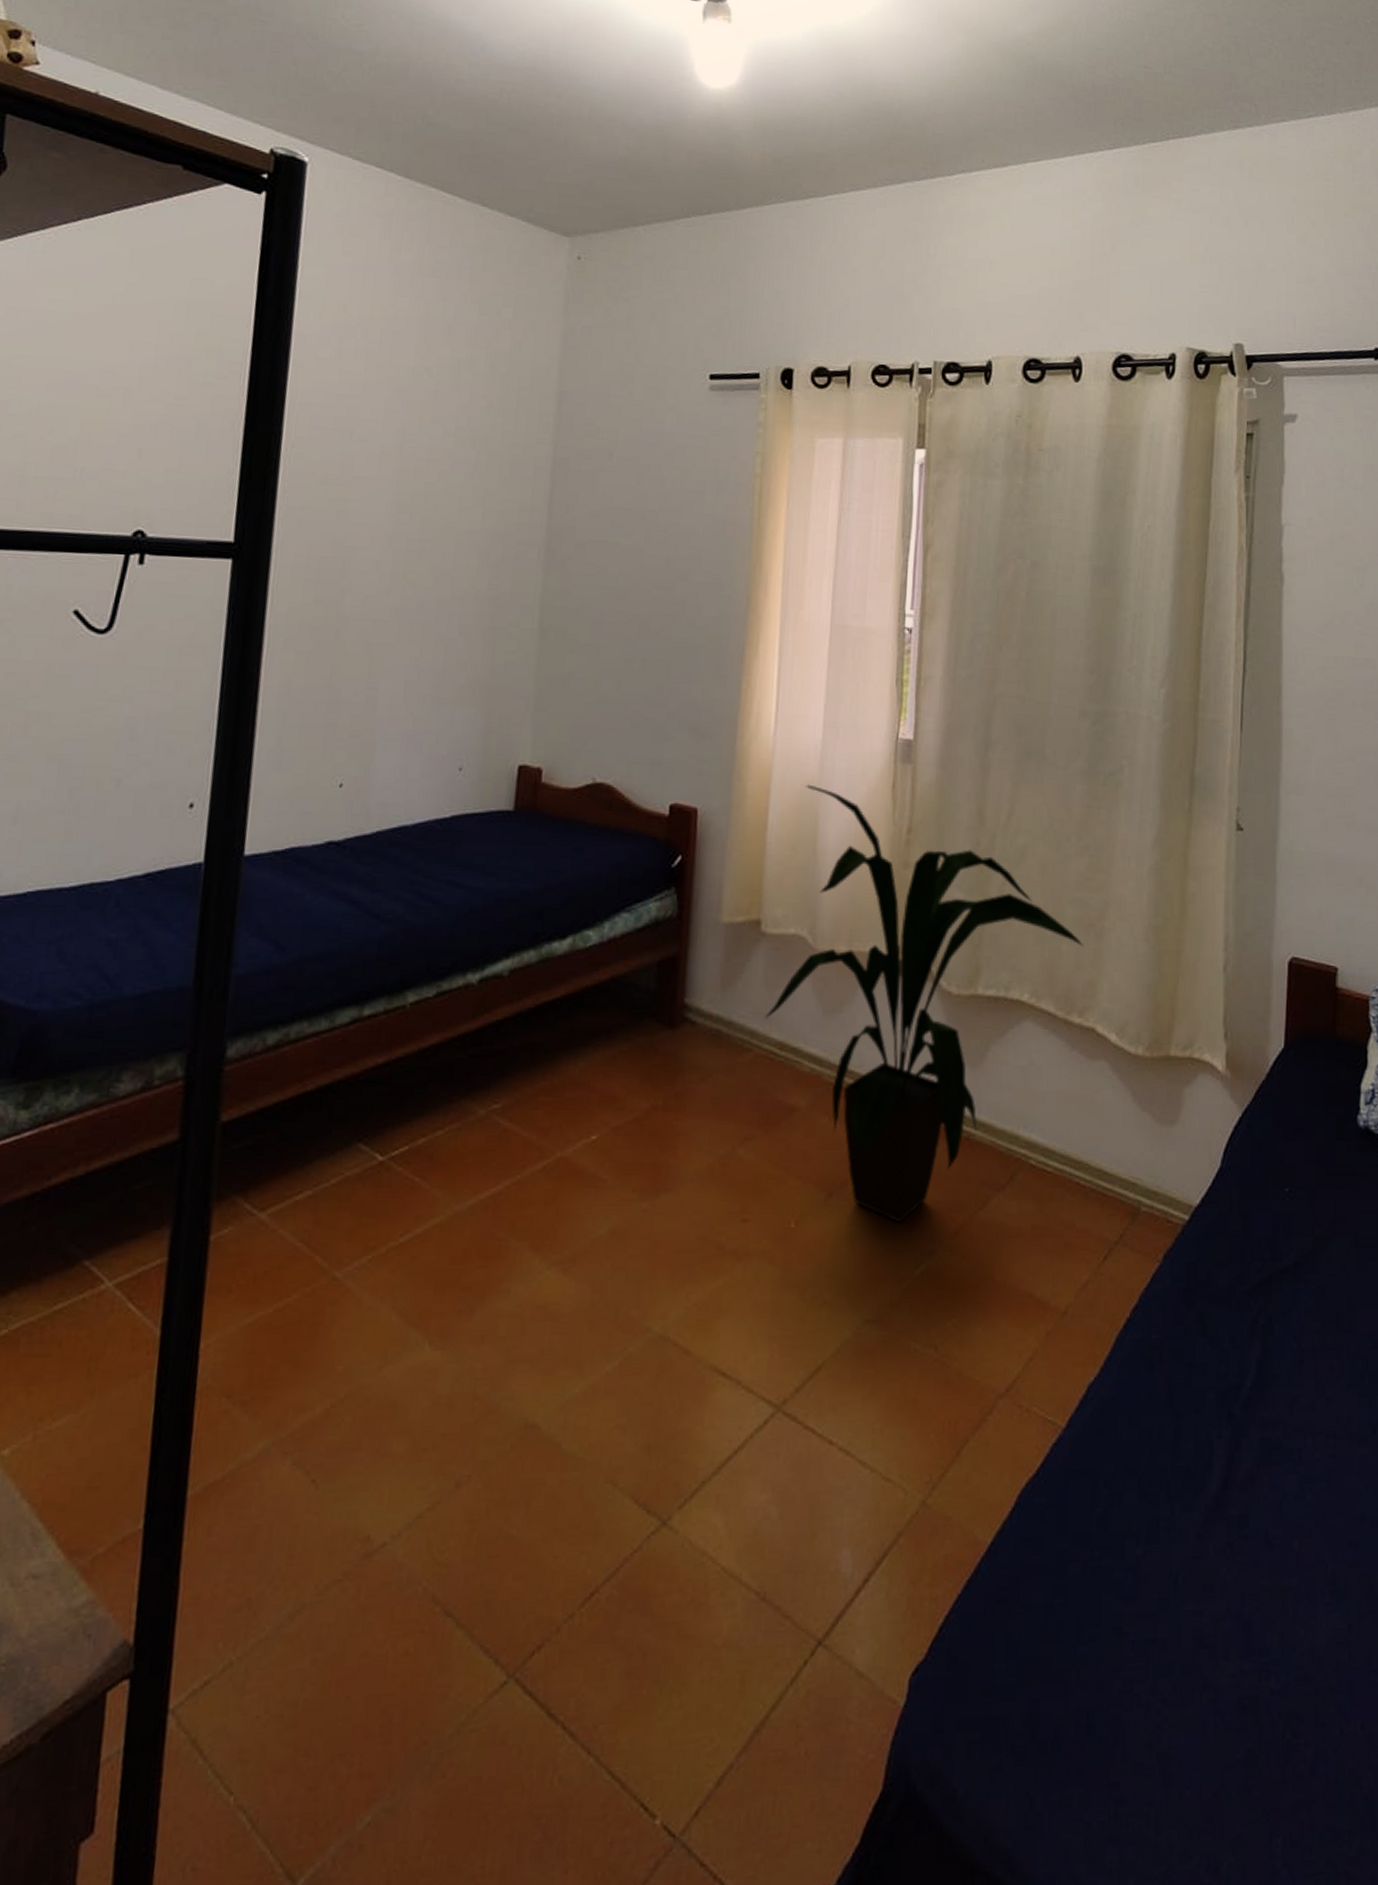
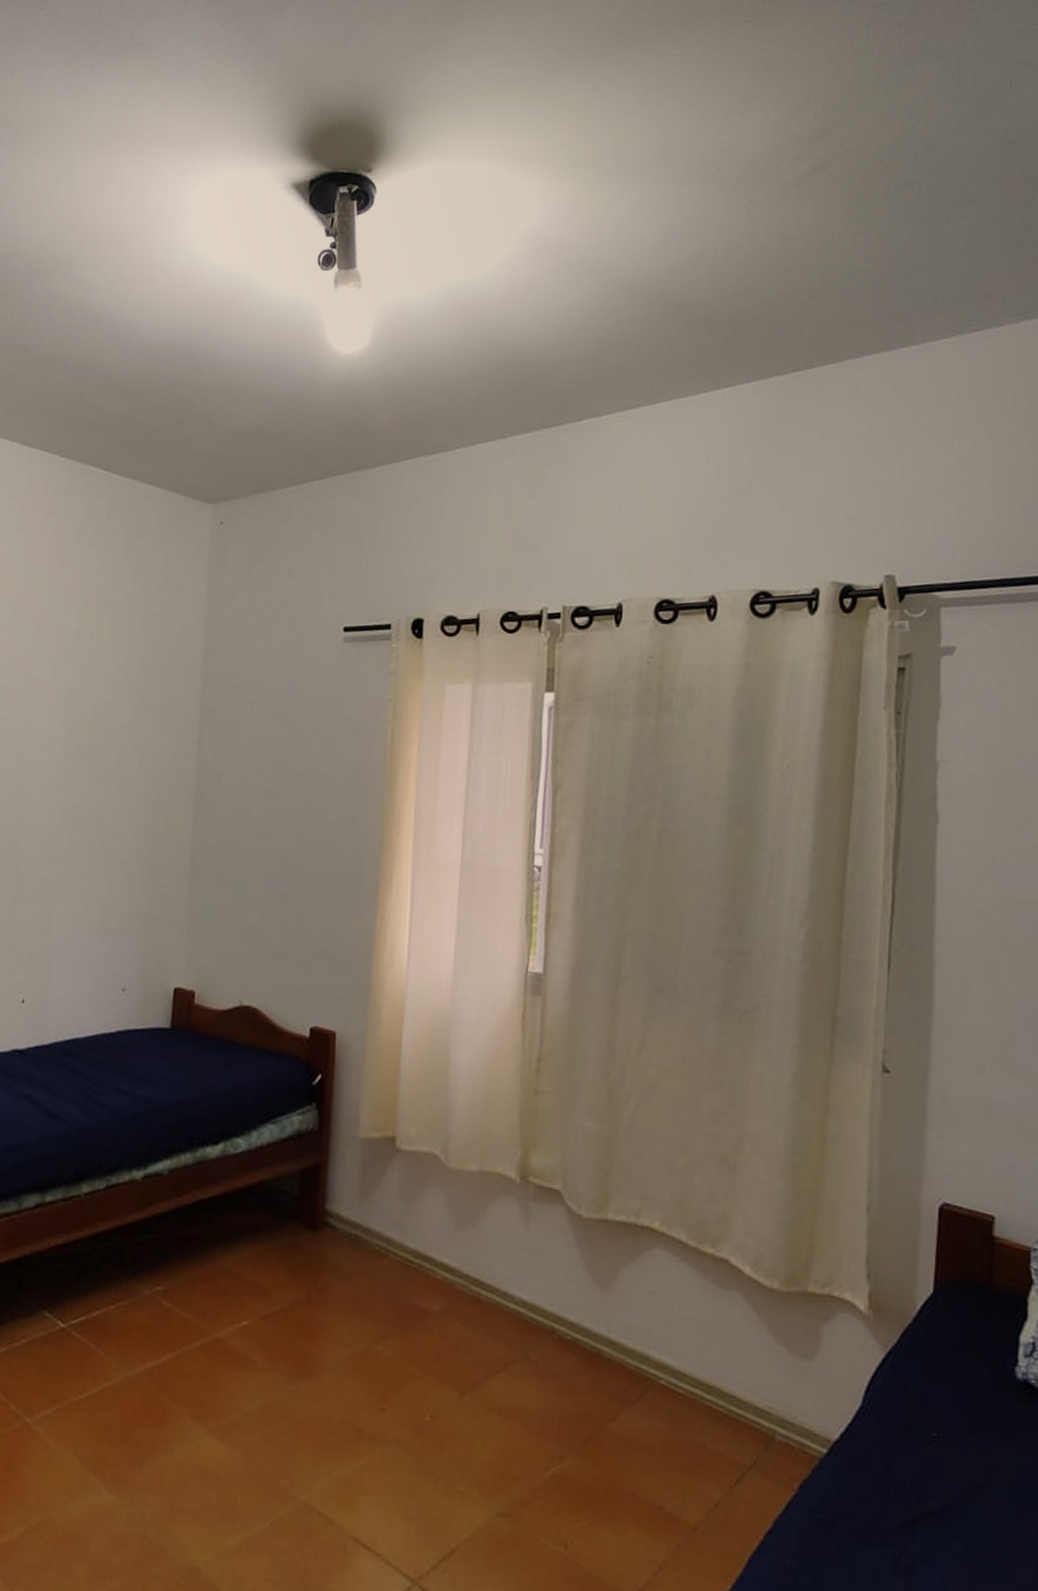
house plant: present [765,784,1084,1222] -> none [400,1013,717,1426]

